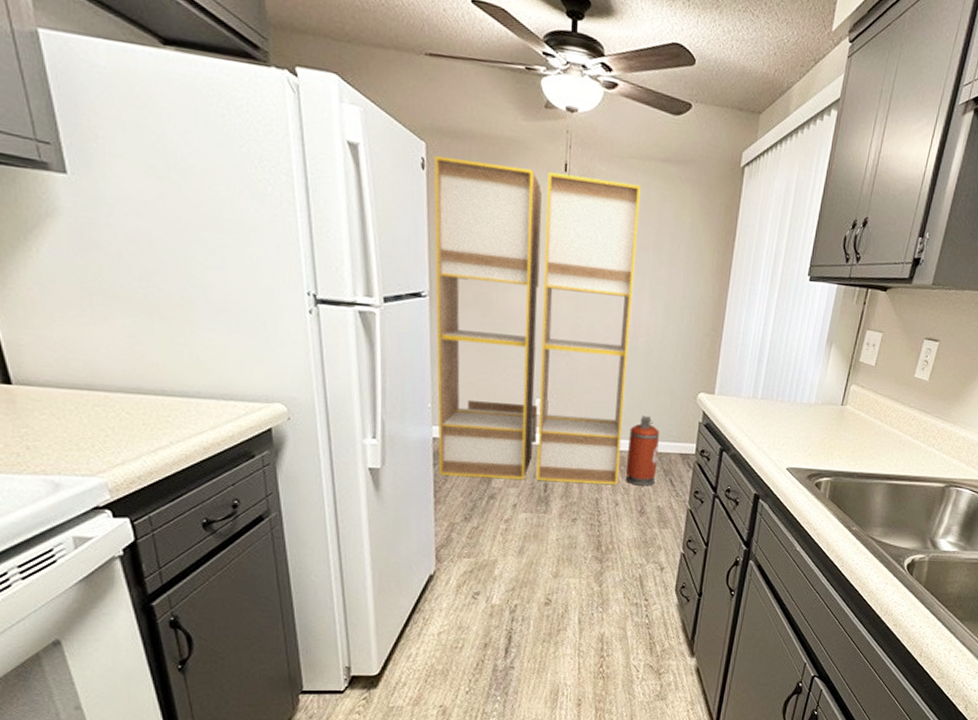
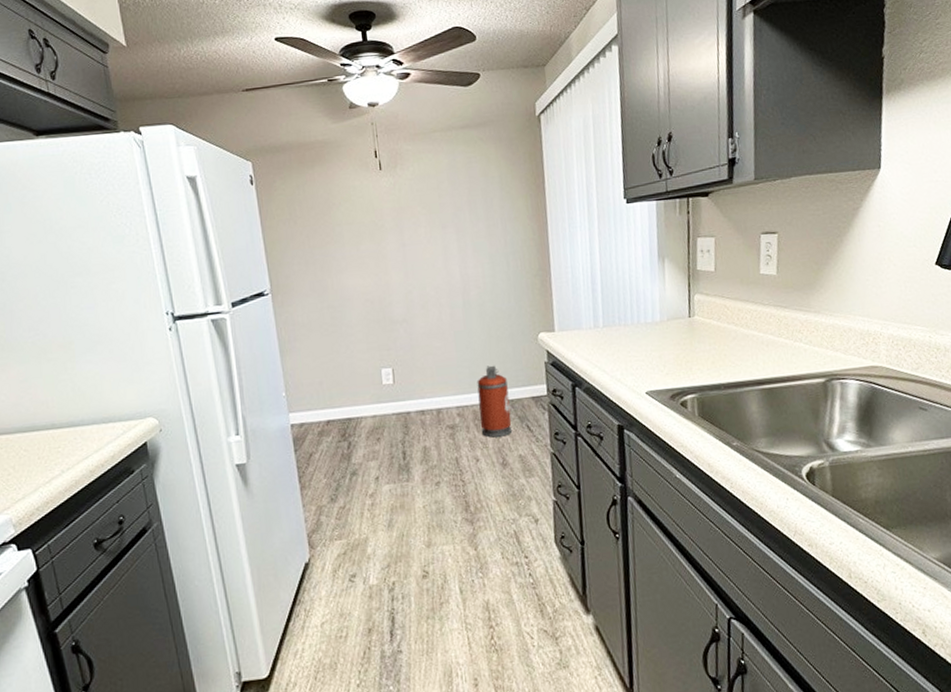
storage cabinet: present [434,156,641,484] -> none [260,153,475,459]

